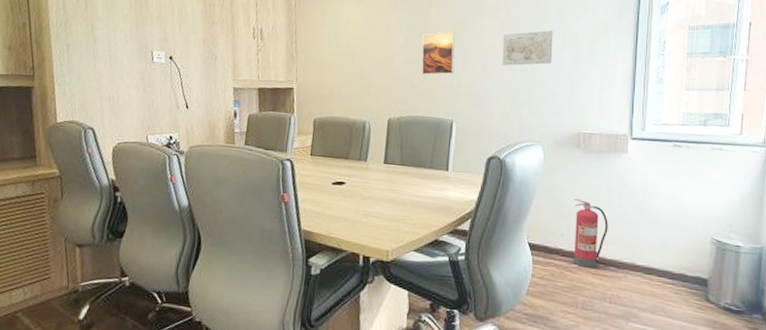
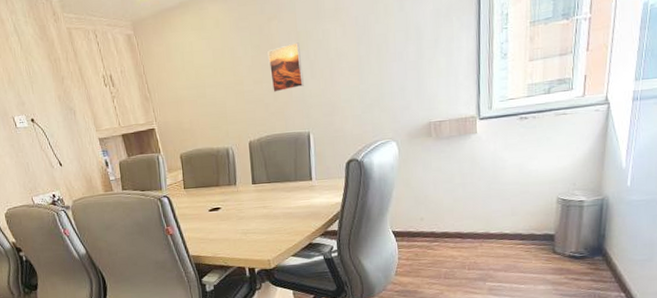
wall art: present [502,30,553,66] -> none [346,22,398,69]
fire extinguisher: present [573,198,608,269] -> none [429,184,463,244]

